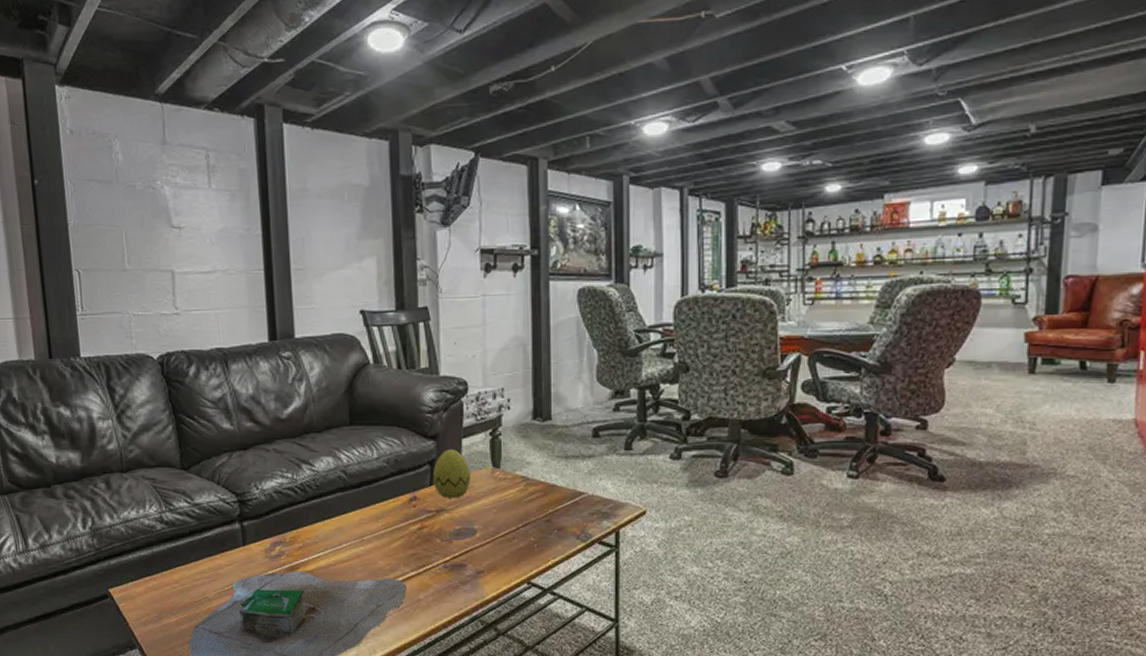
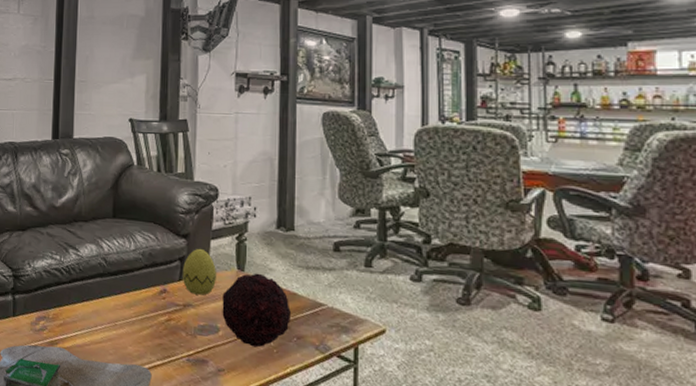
decorative orb: none [478,468,550,545] -> present [222,273,291,348]

